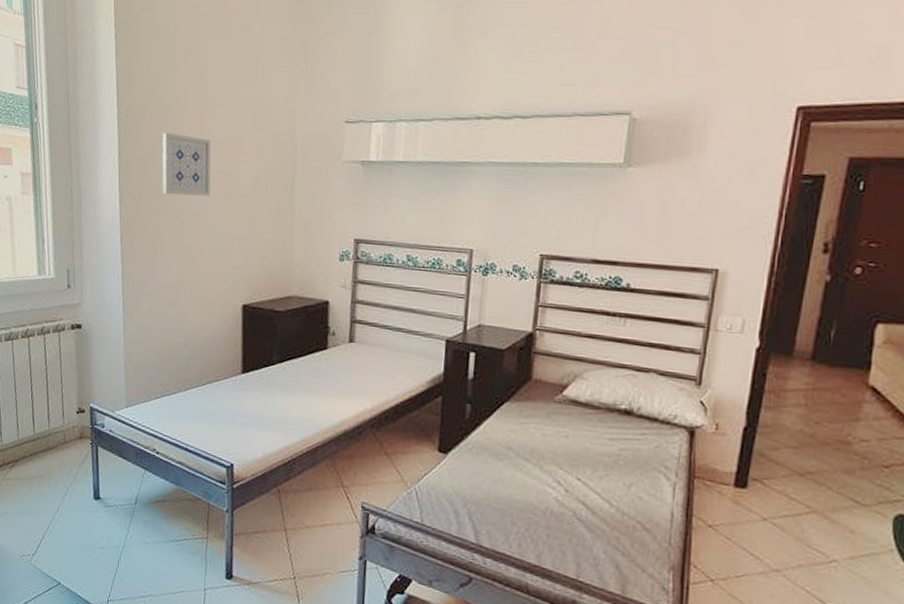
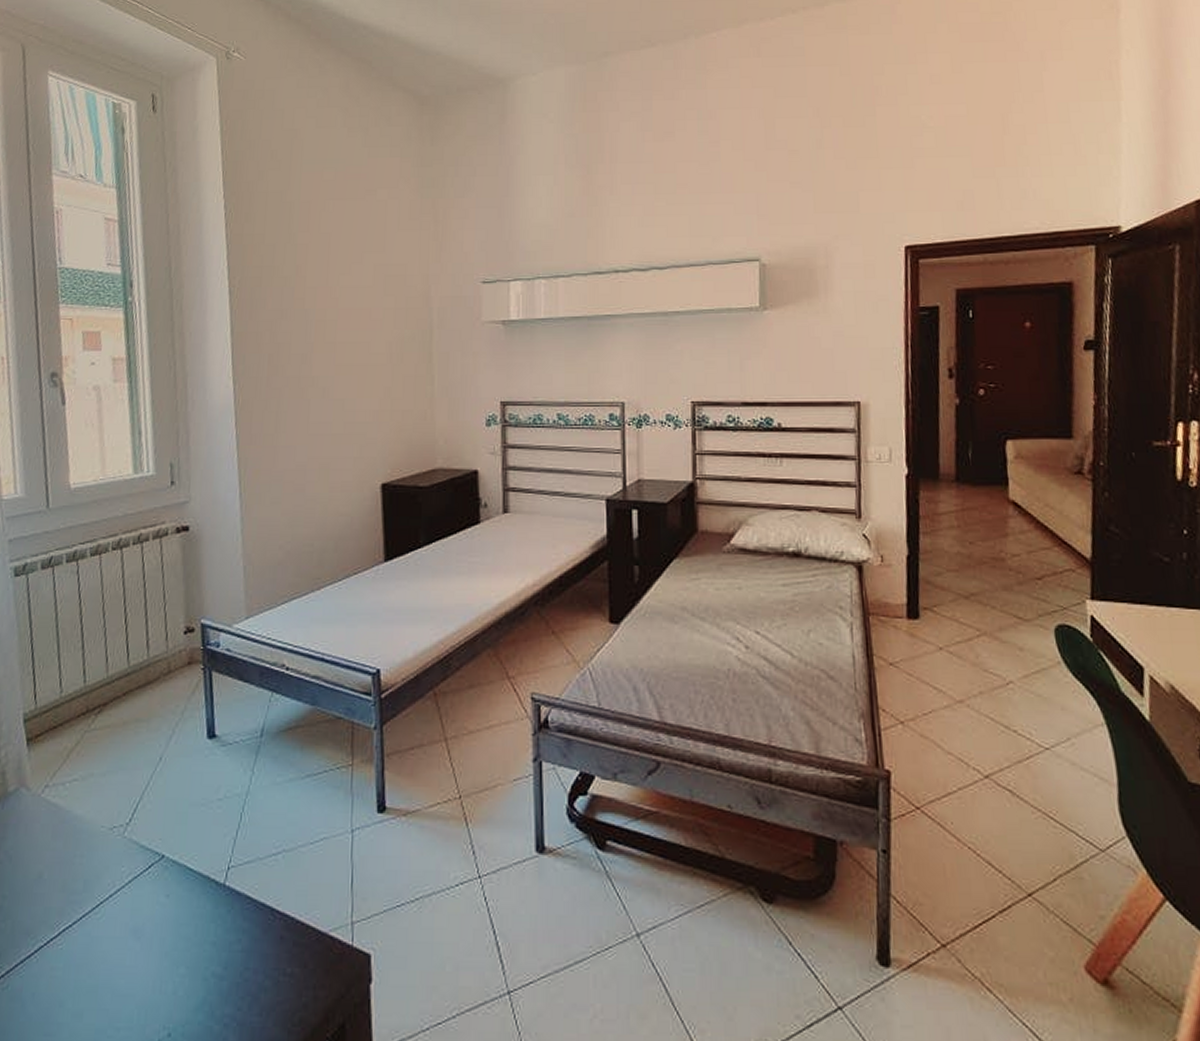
wall art: present [162,132,211,196] -> none [281,303,340,369]

